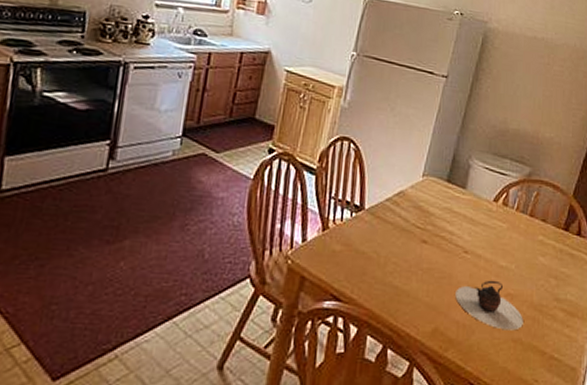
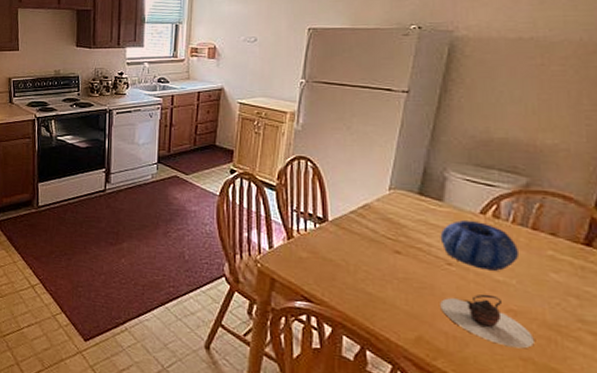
decorative bowl: none [460,208,520,257] -> present [440,220,520,271]

